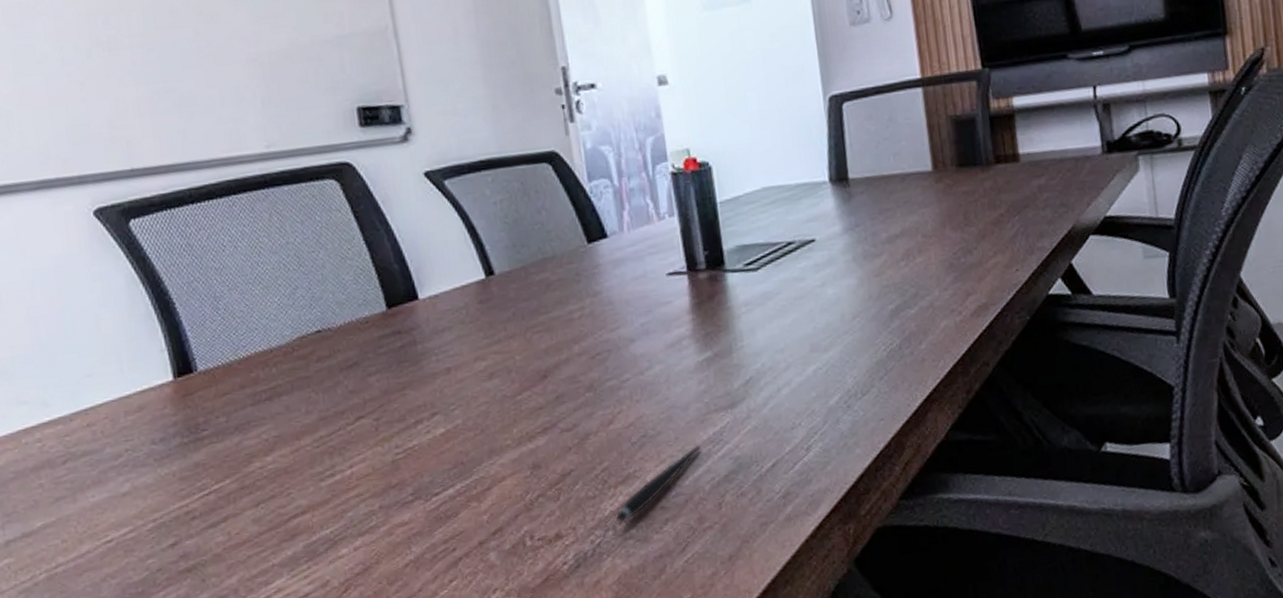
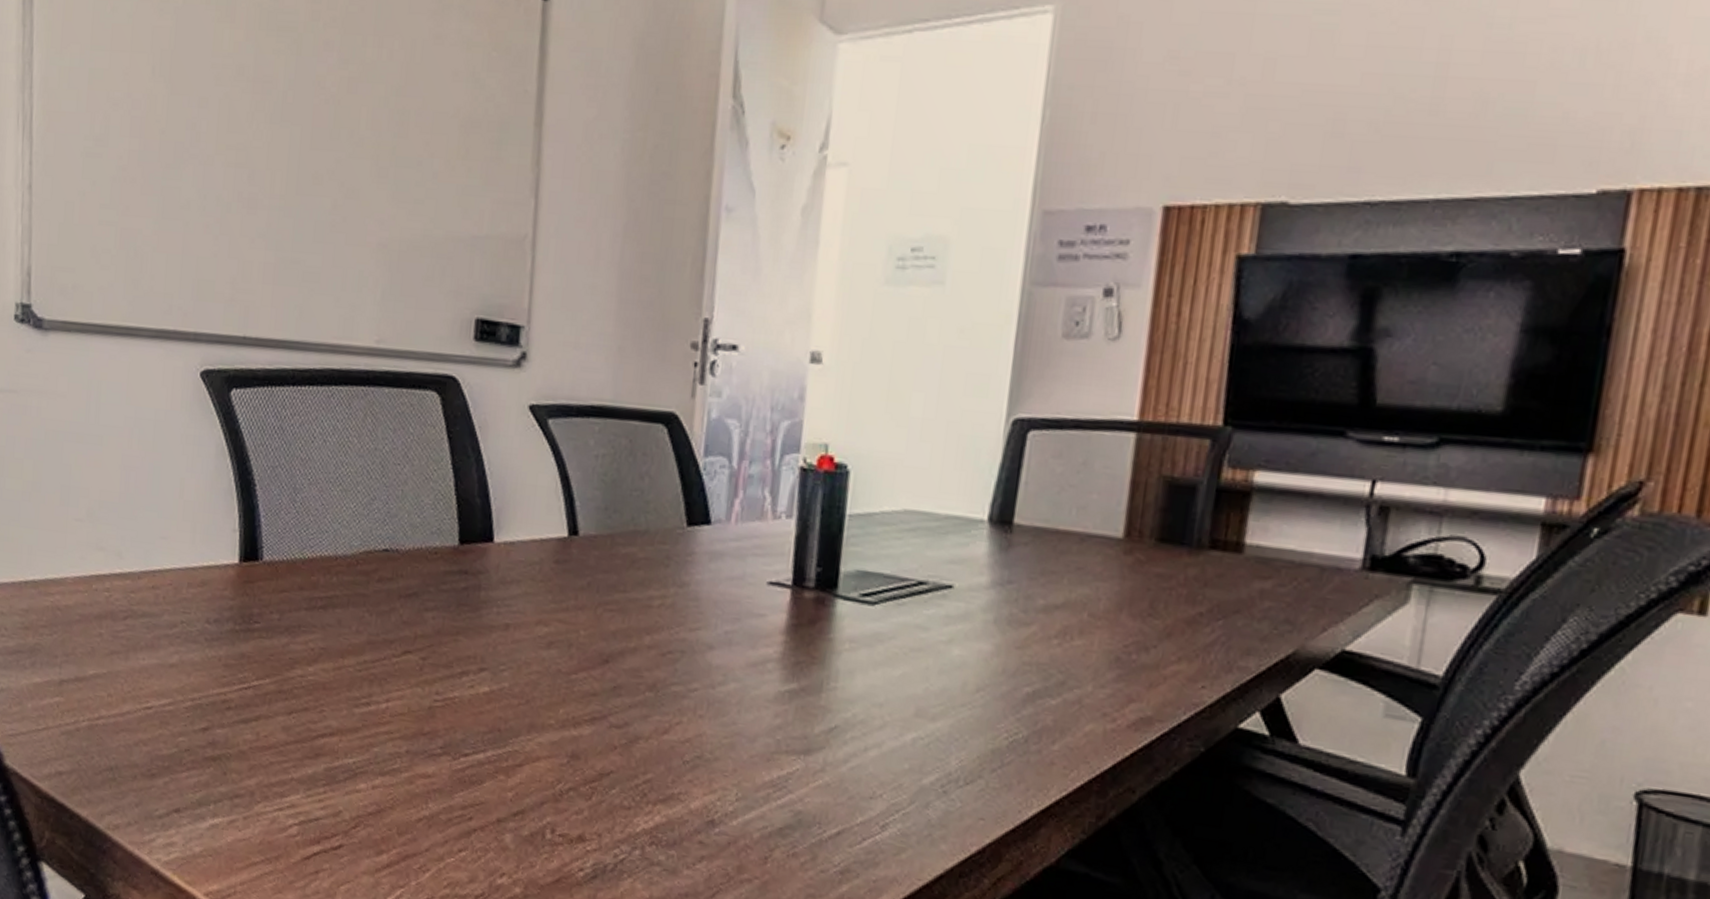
pen: present [615,445,701,522] -> none [647,785,759,845]

